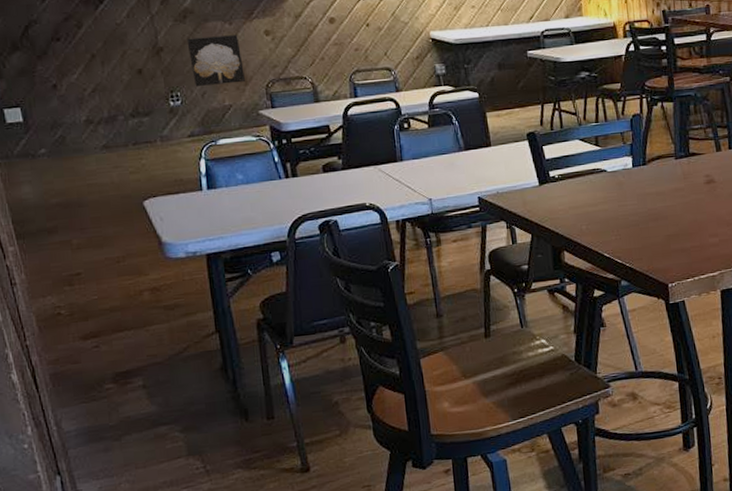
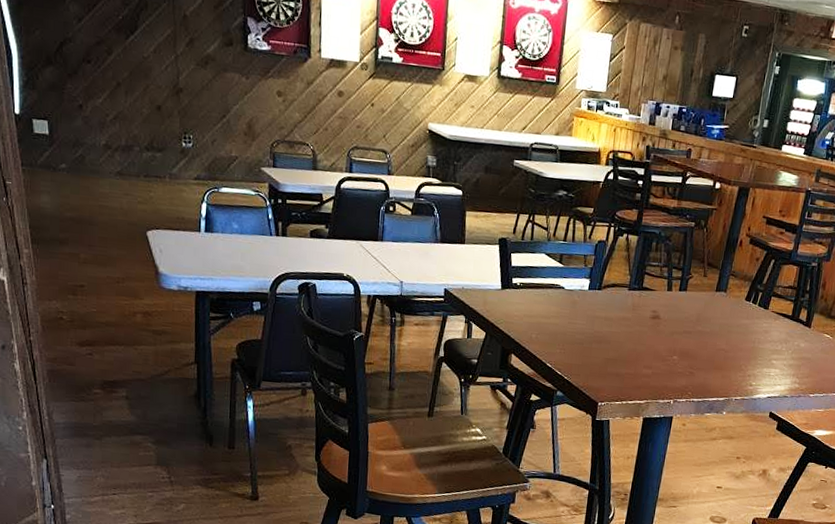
wall art: present [186,35,245,86] -> none [205,84,253,138]

